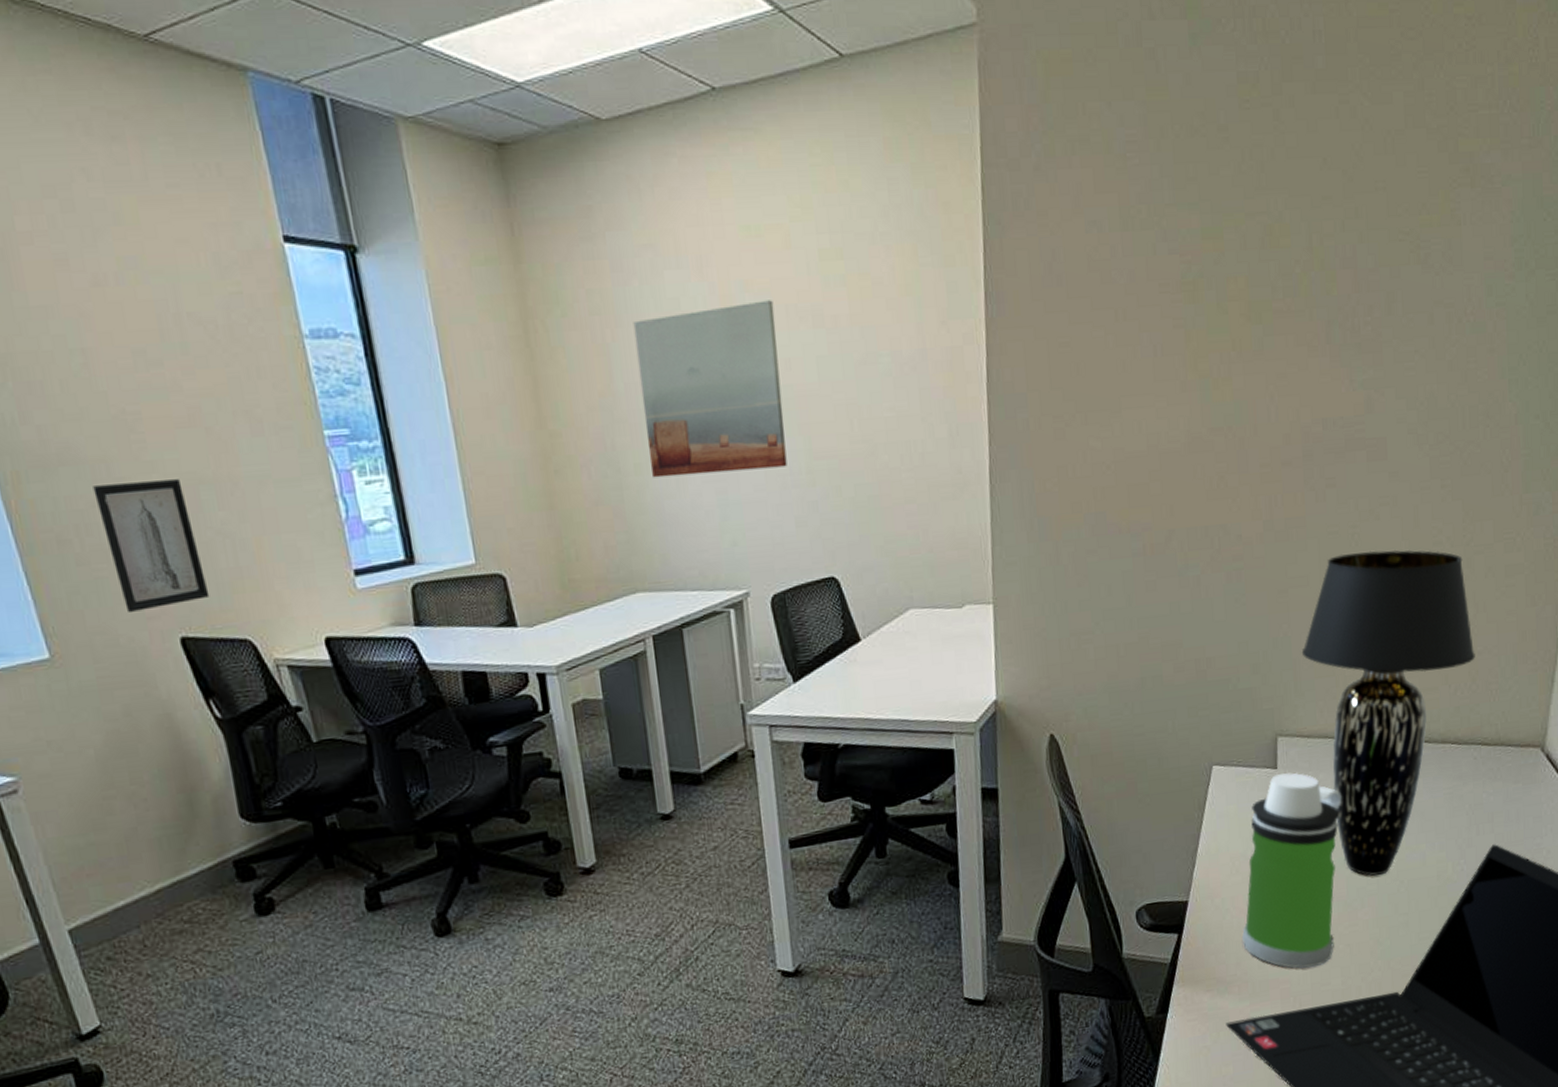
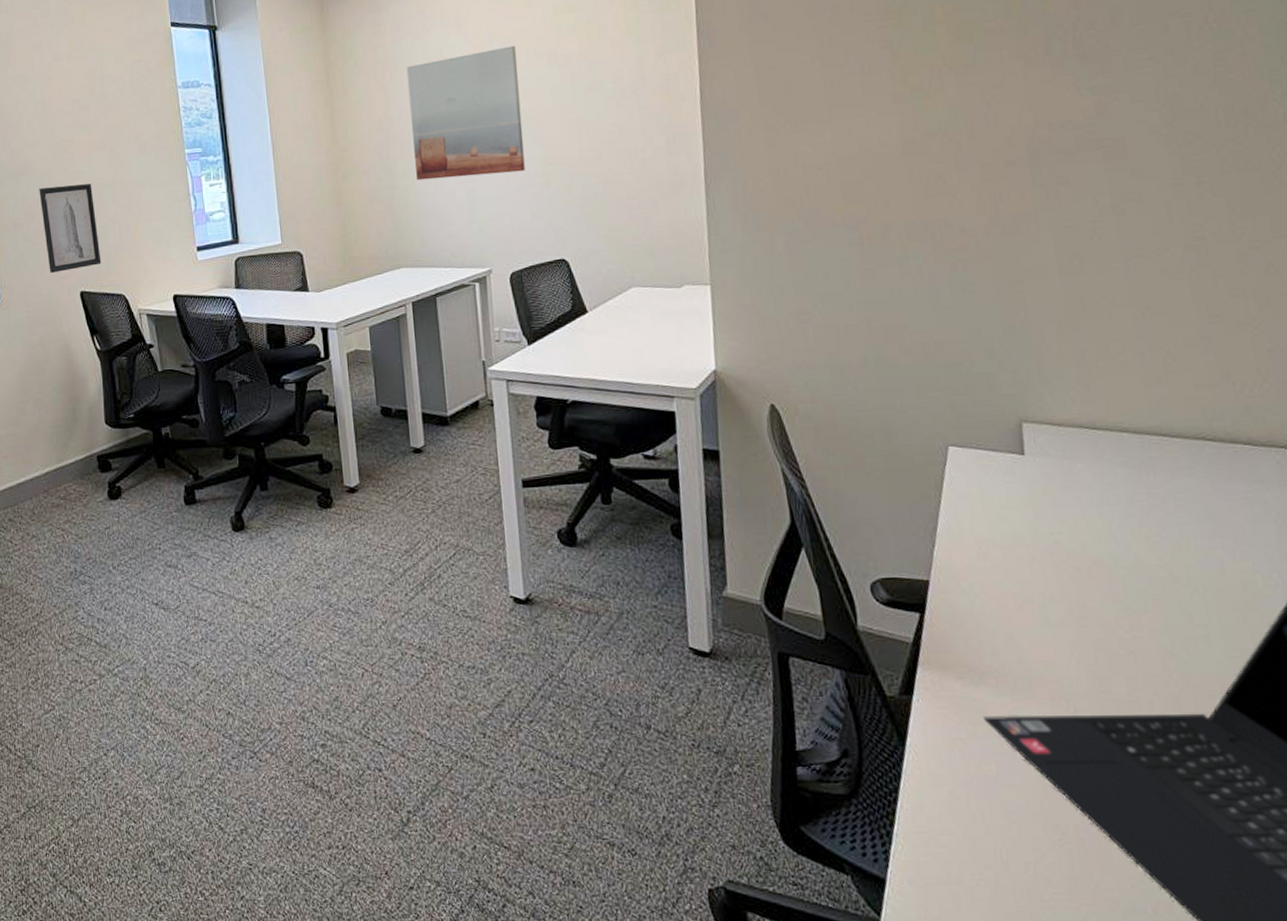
water bottle: present [1242,772,1342,969] -> none [996,460,1113,671]
table lamp: present [1301,550,1475,876] -> none [1043,244,1264,580]

